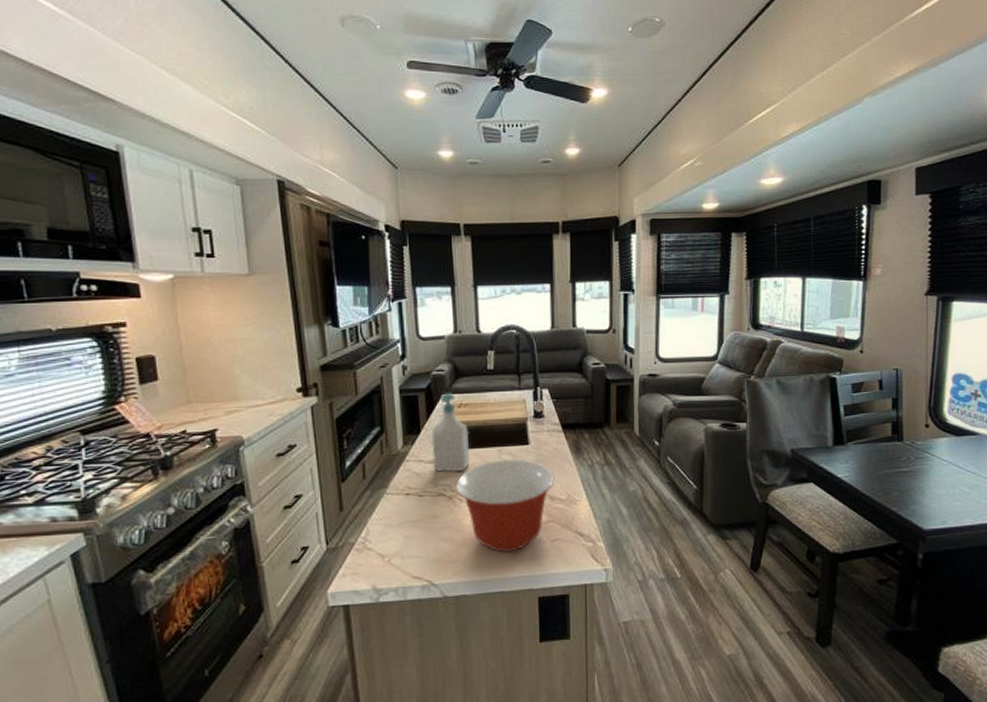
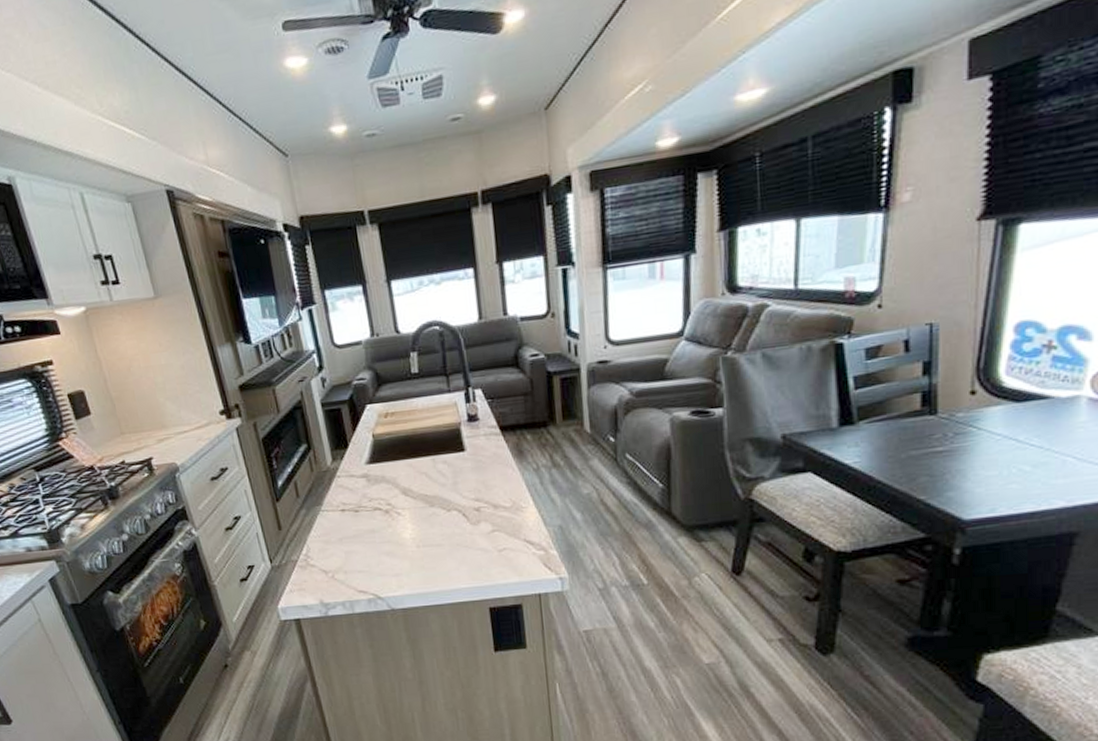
soap bottle: present [431,391,470,473] -> none [359,401,403,486]
mixing bowl: present [455,458,555,552] -> none [390,467,497,564]

